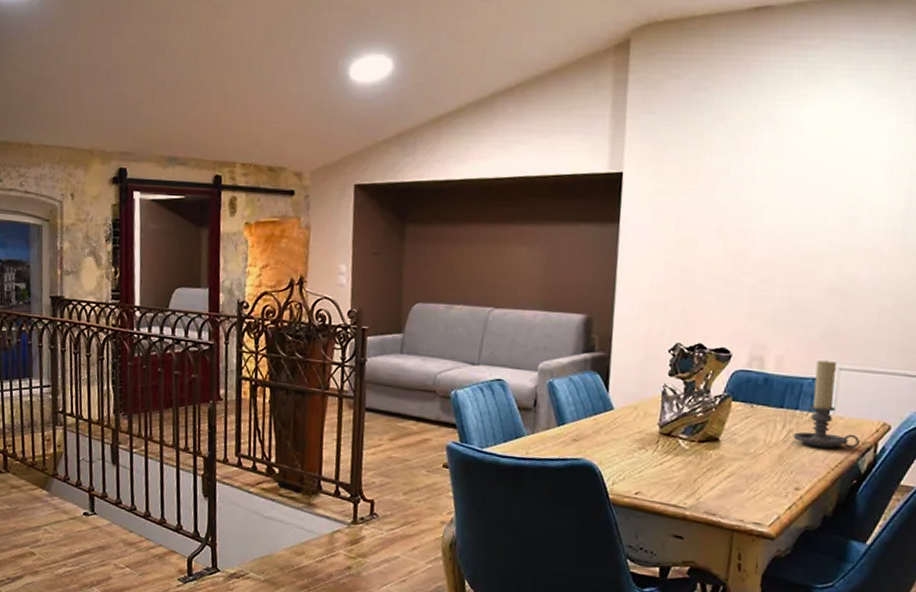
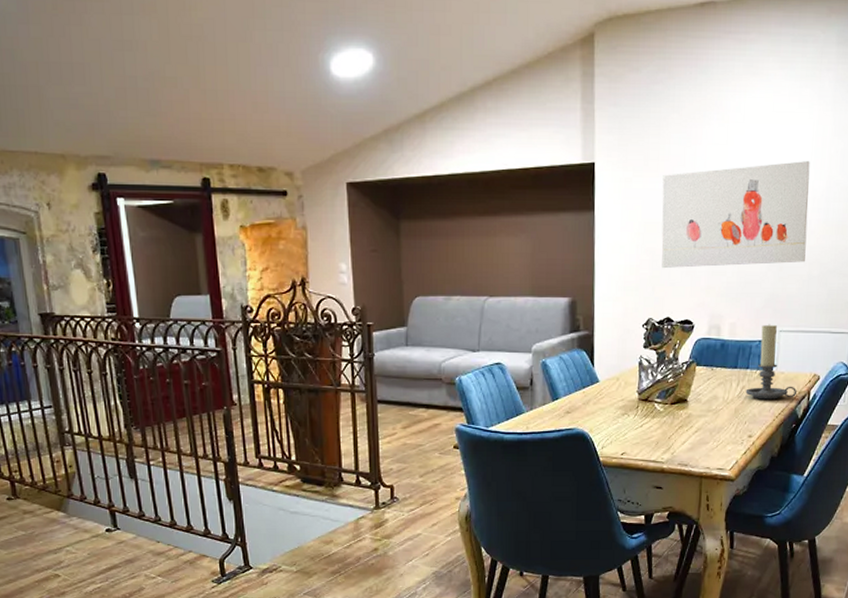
wall art: none [695,177,885,292] -> present [661,161,810,268]

